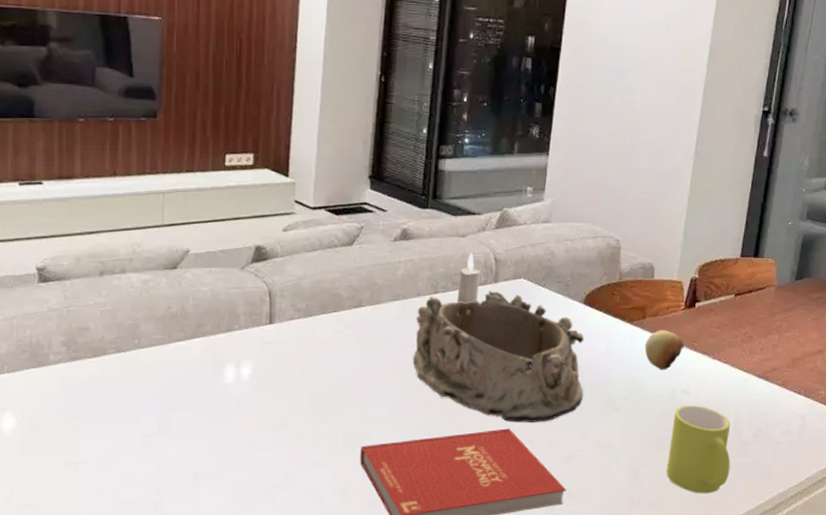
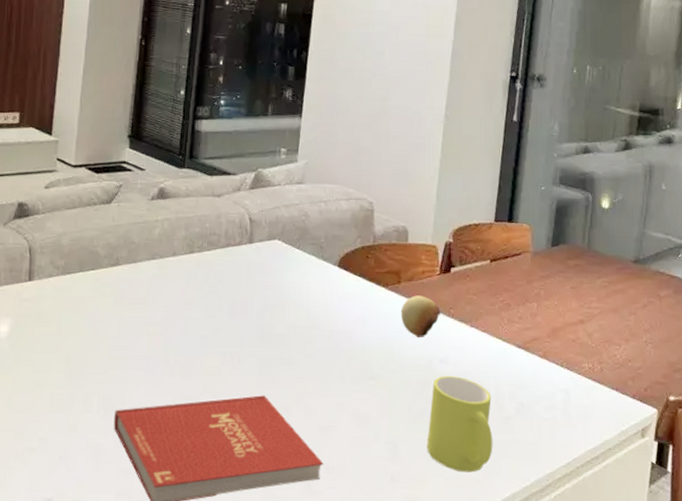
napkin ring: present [413,290,584,422] -> none [168,251,339,390]
candle: present [457,252,480,303] -> none [213,212,235,263]

